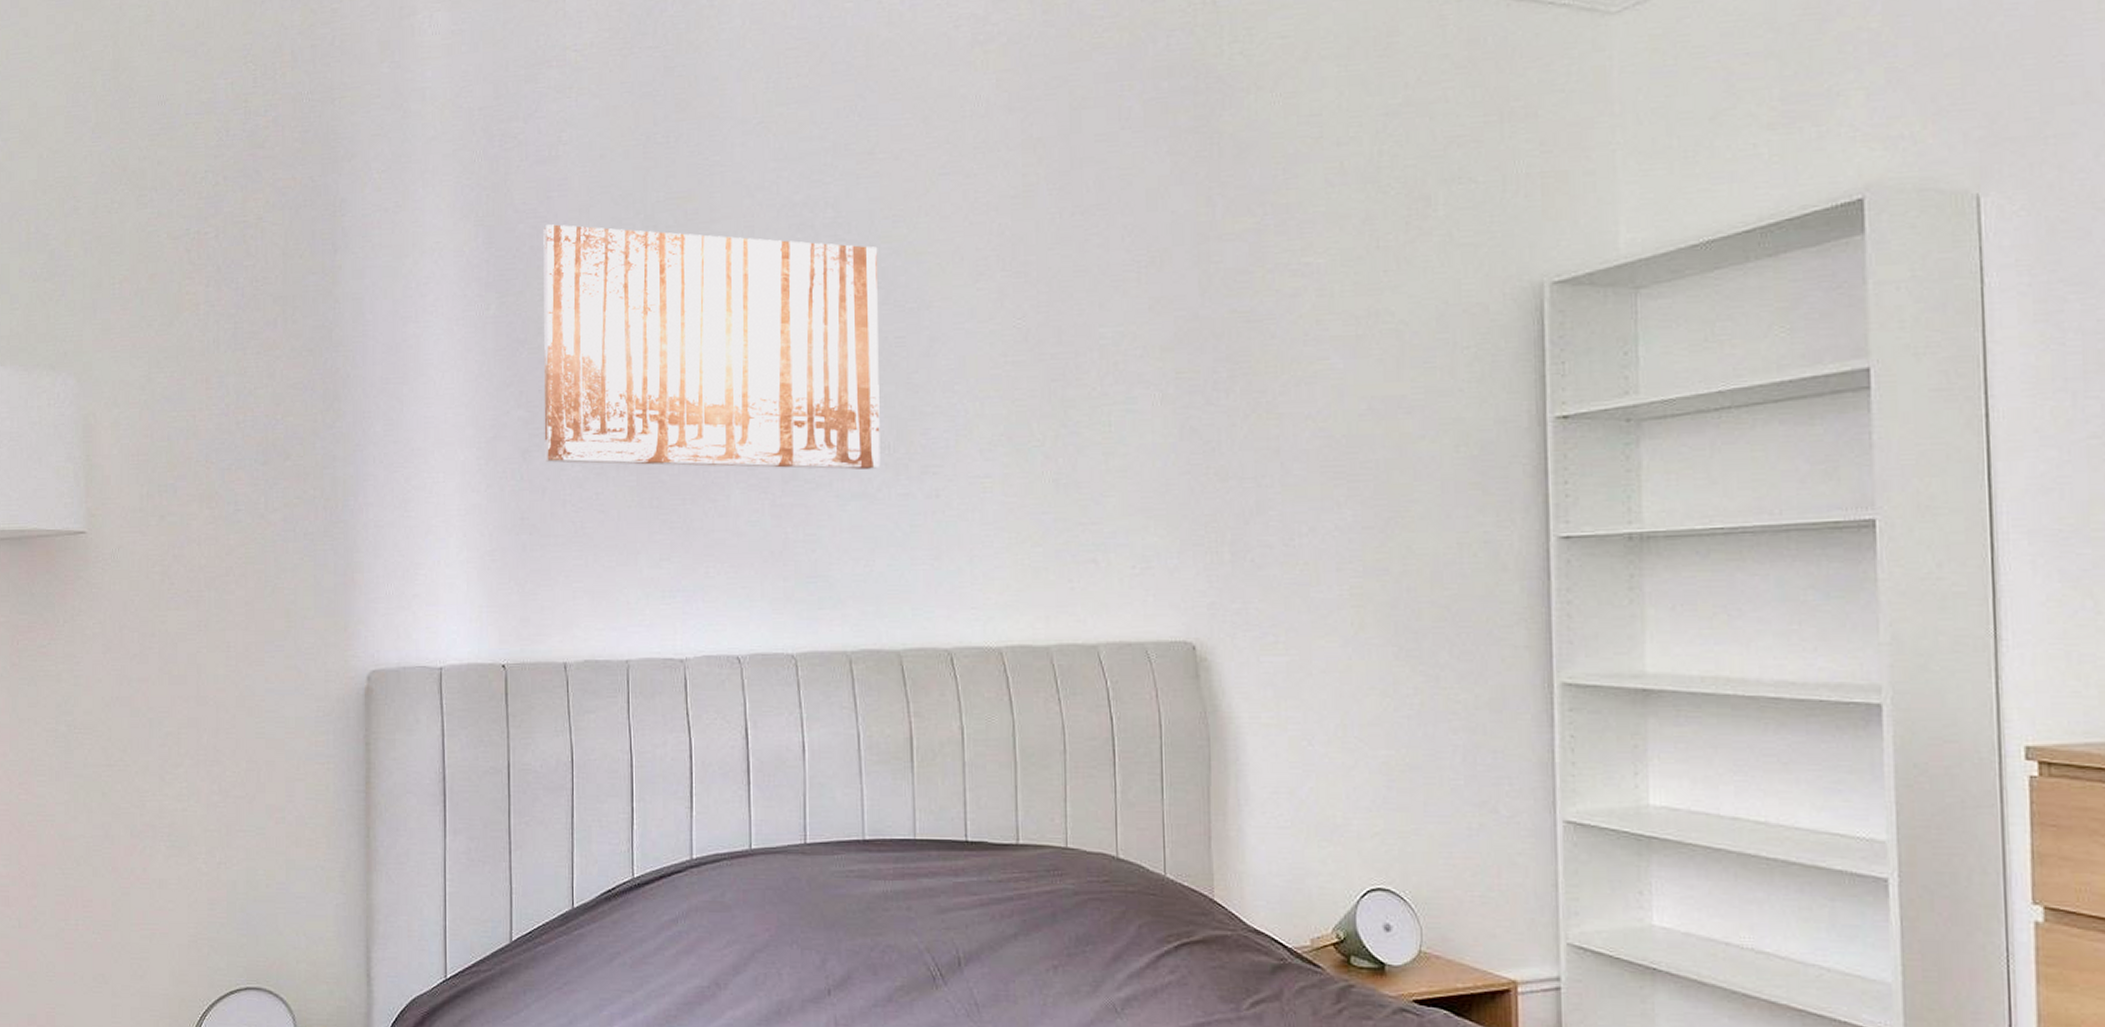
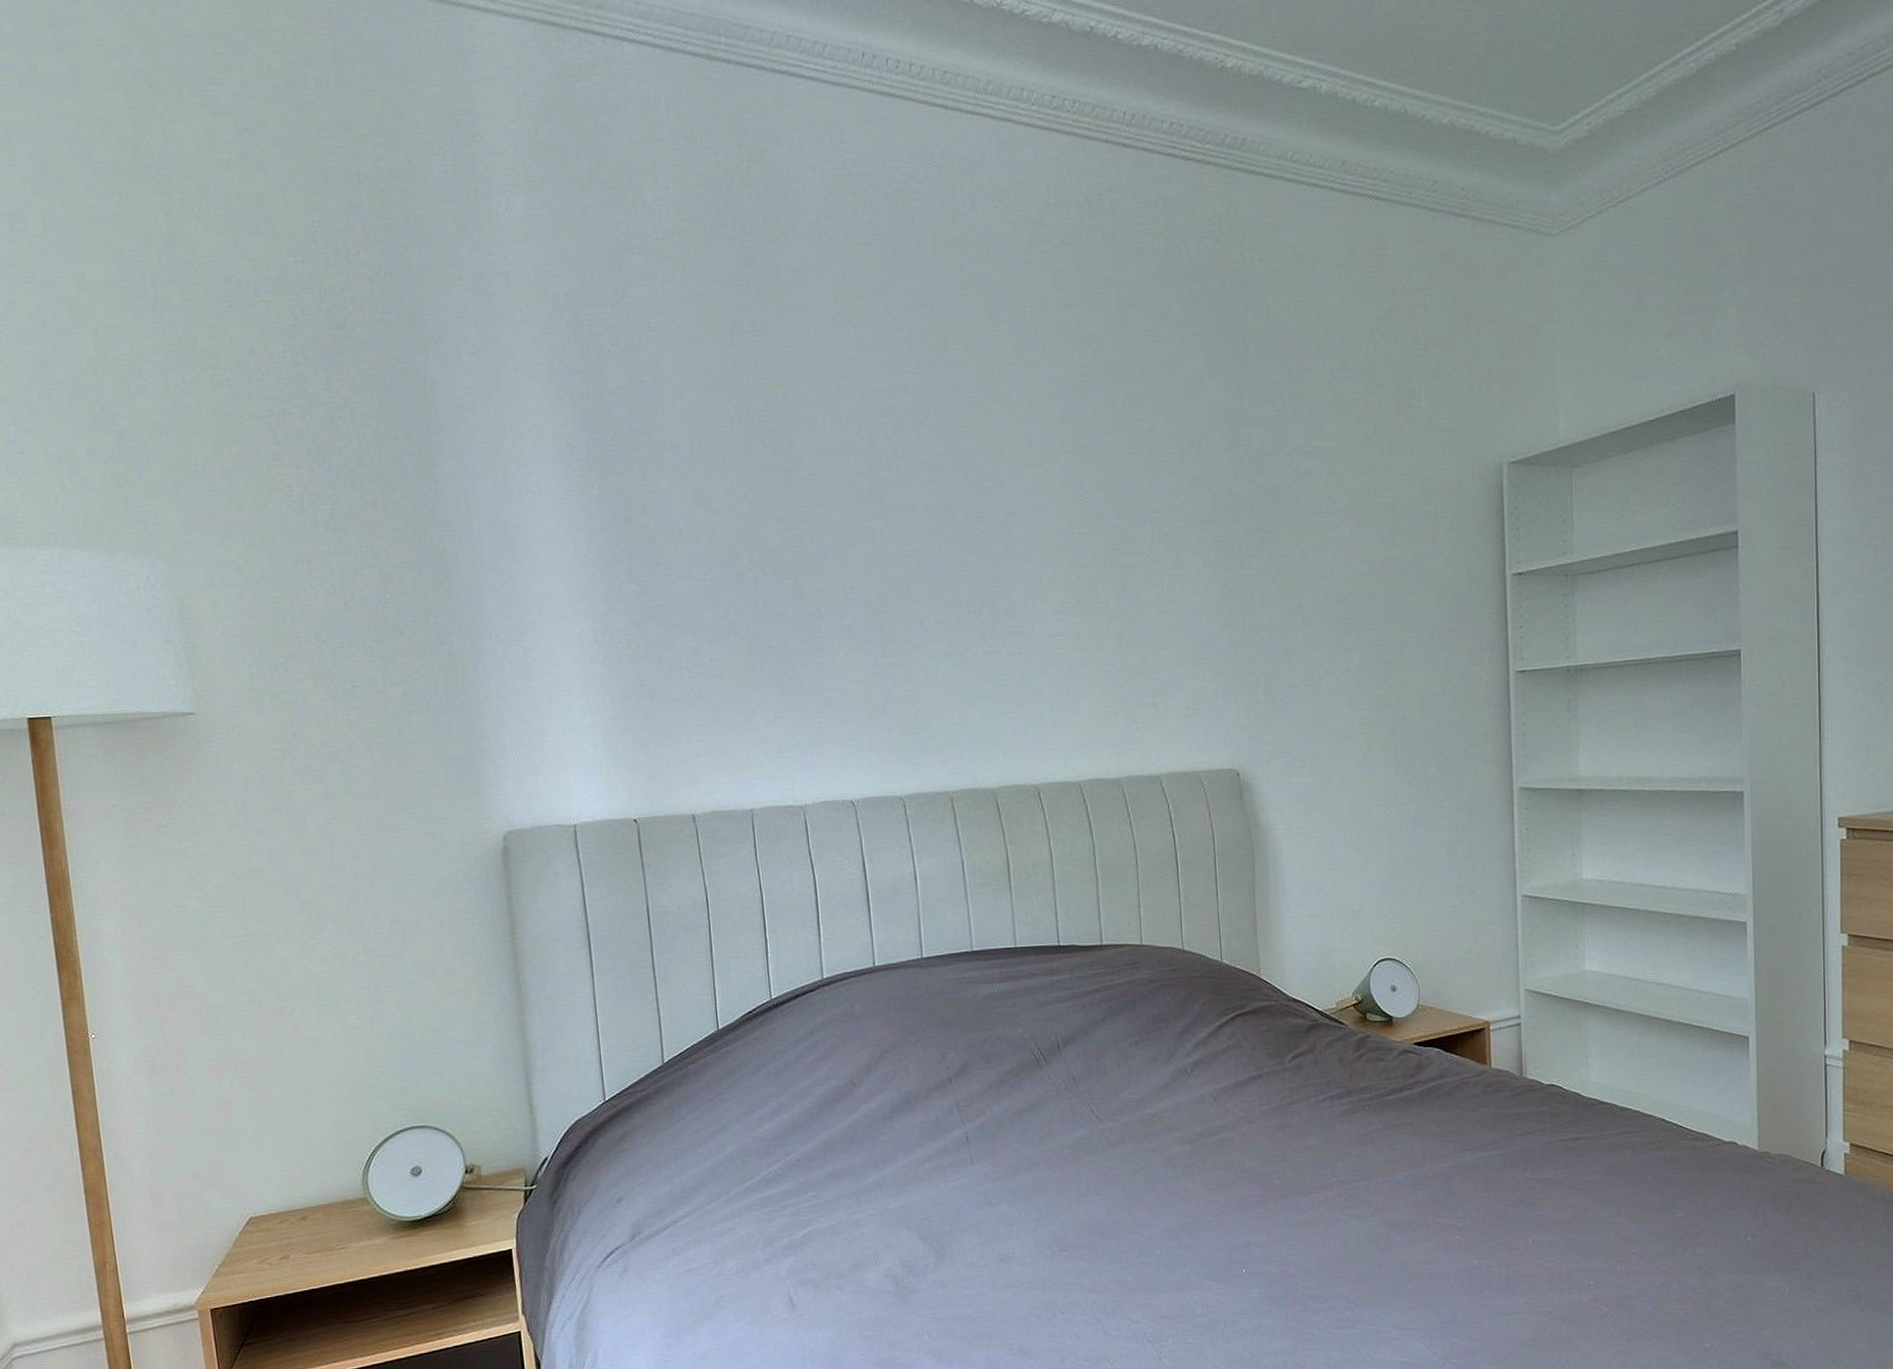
wall art: present [543,224,881,470] -> none [639,408,968,633]

